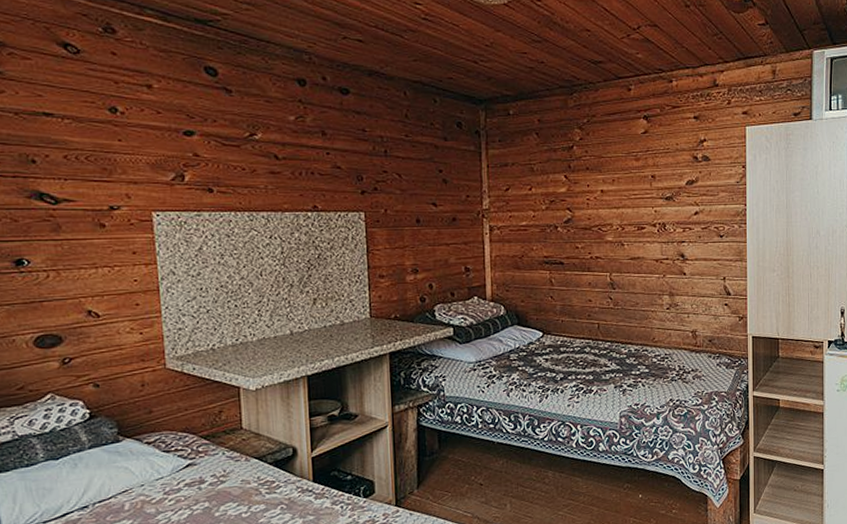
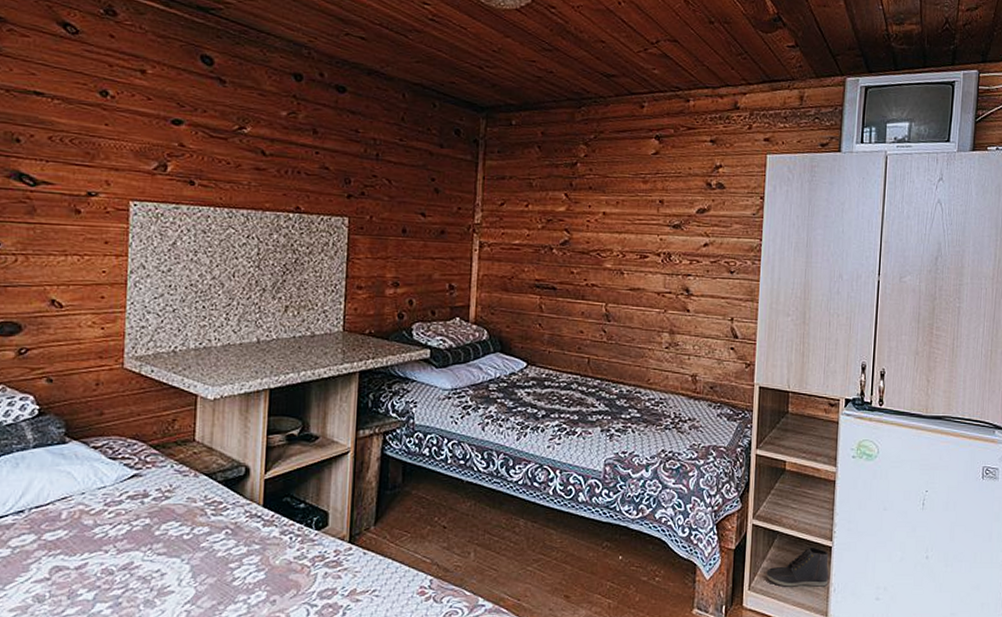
sneaker: none [768,471,823,507] -> present [766,546,829,587]

